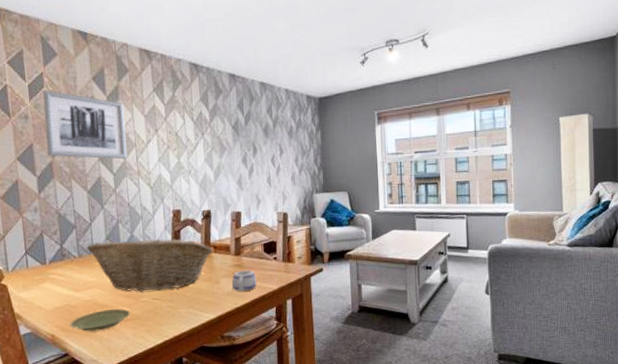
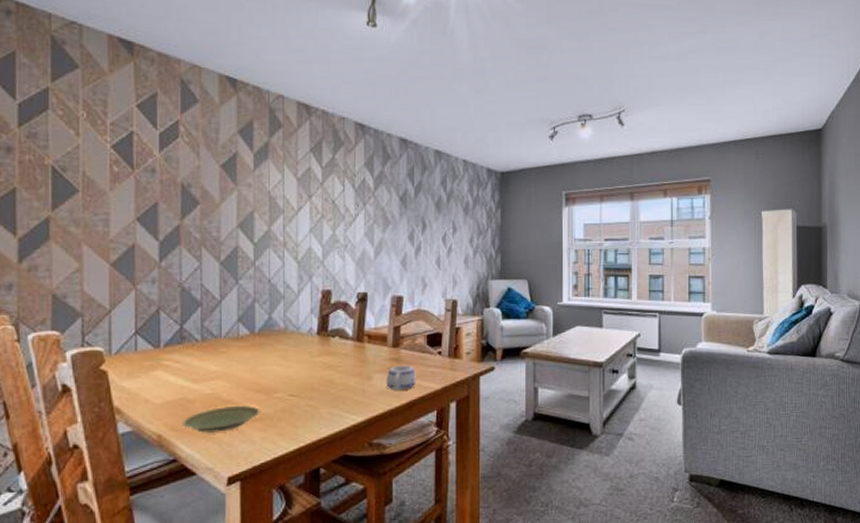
wall art: present [43,90,128,160] -> none [174,140,273,228]
fruit basket: present [86,239,214,292] -> none [213,323,367,386]

